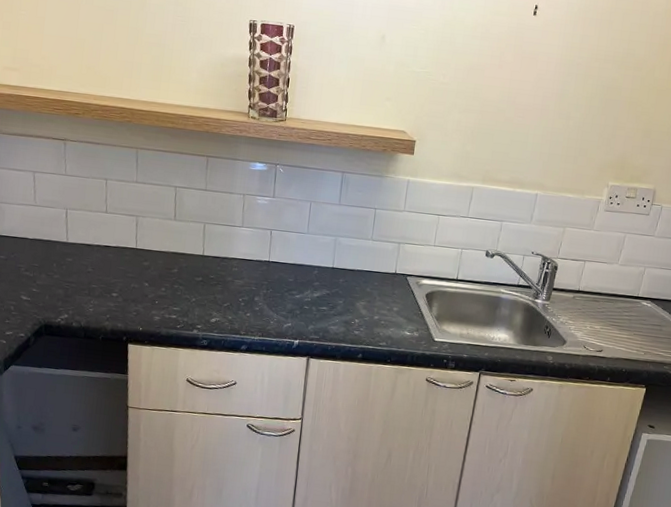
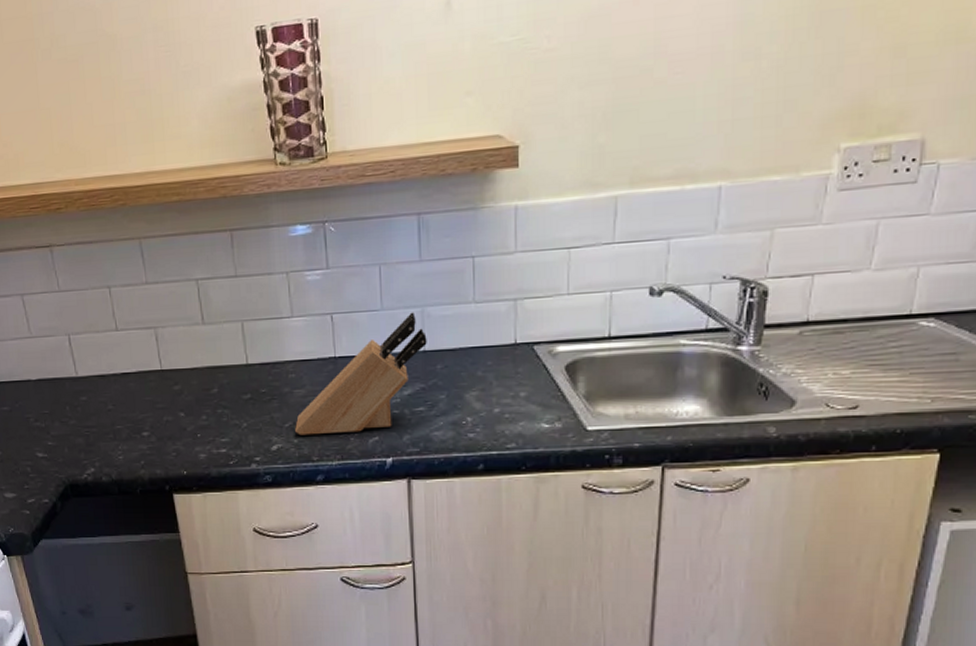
knife block: none [231,239,336,318] -> present [295,312,427,435]

